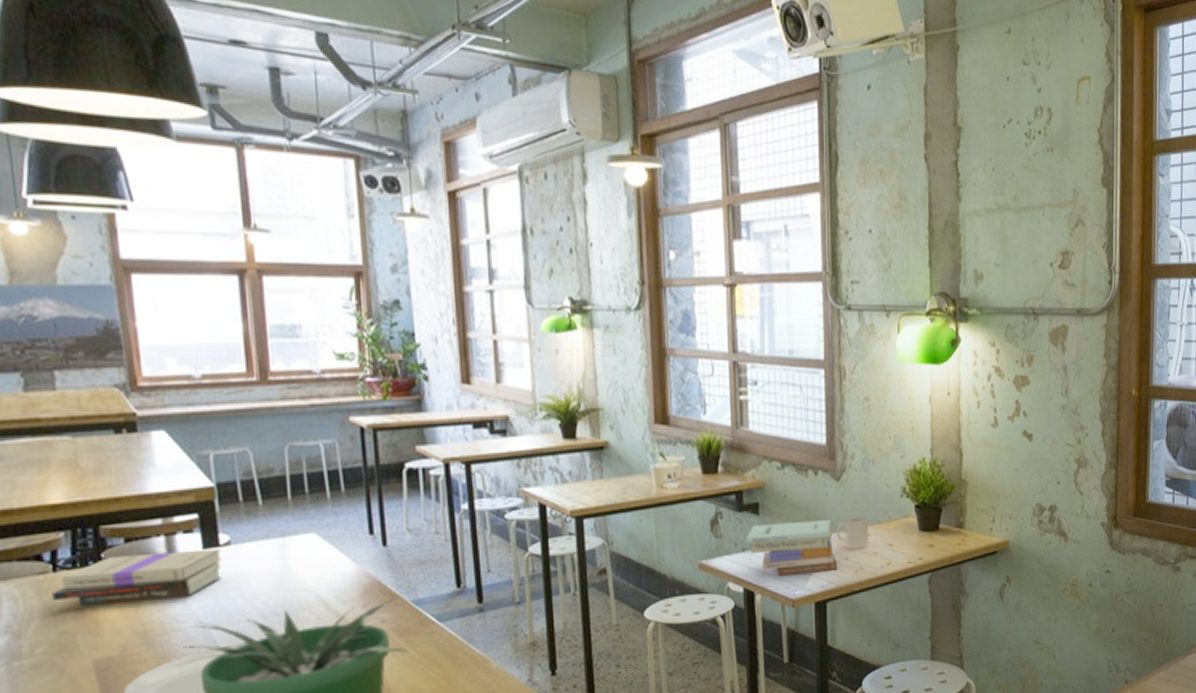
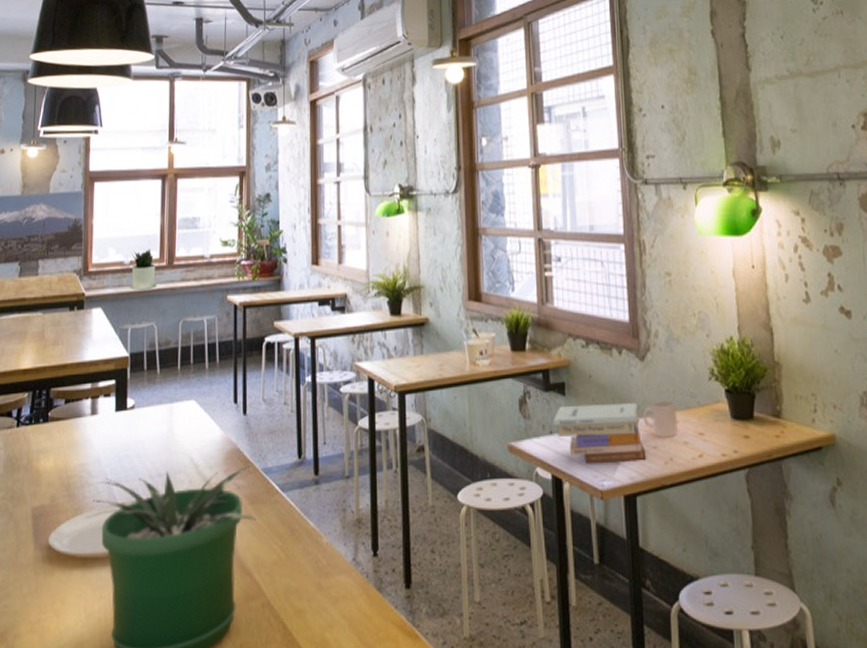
books: present [51,549,222,607] -> none [13,412,127,458]
planter: none [204,360,247,410] -> present [130,248,158,290]

